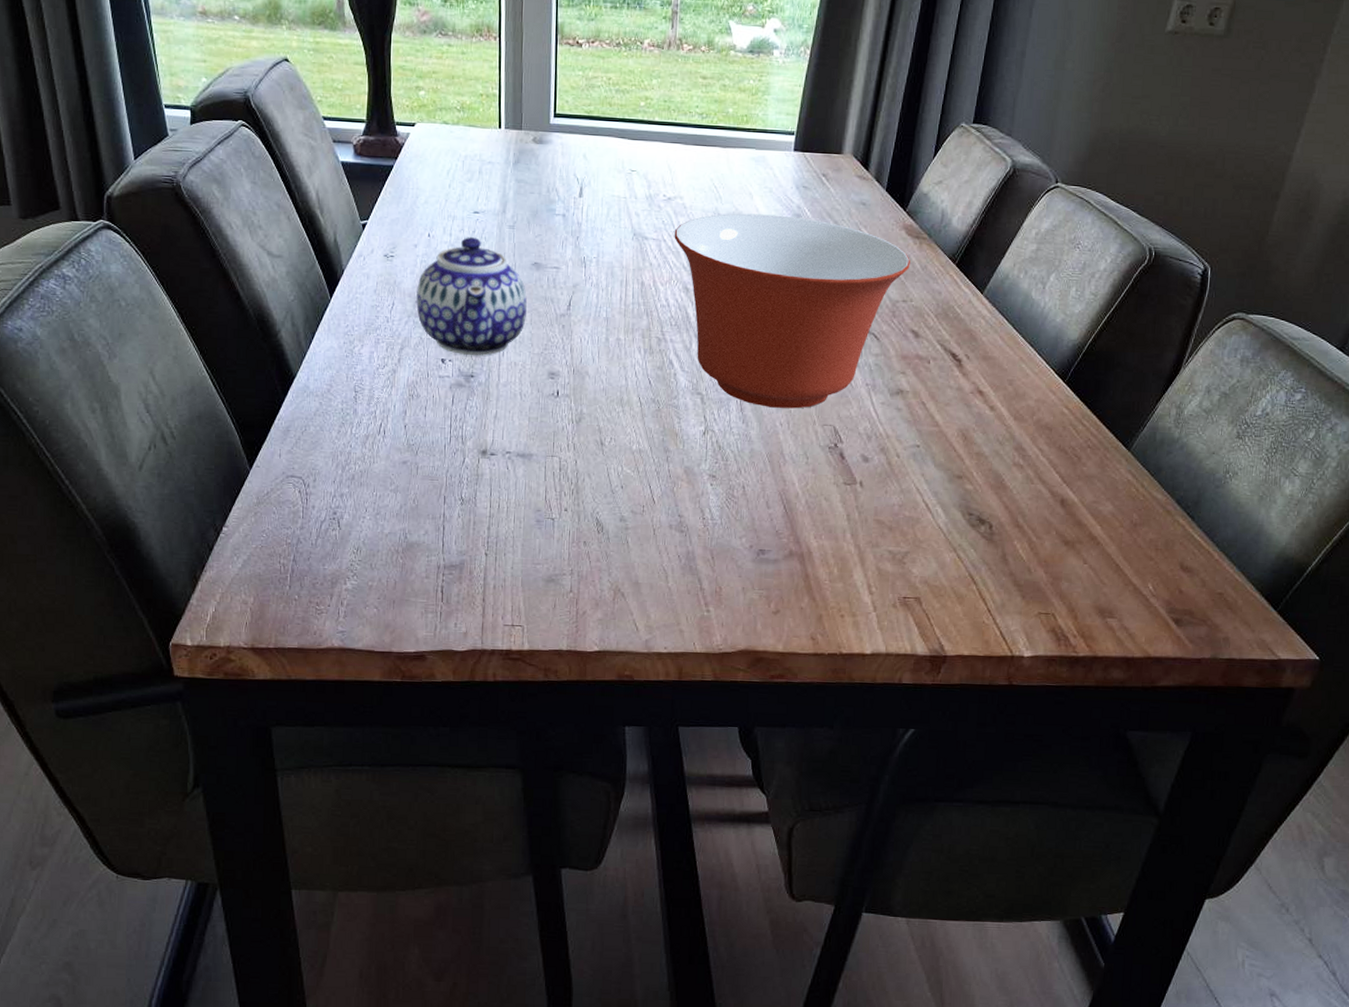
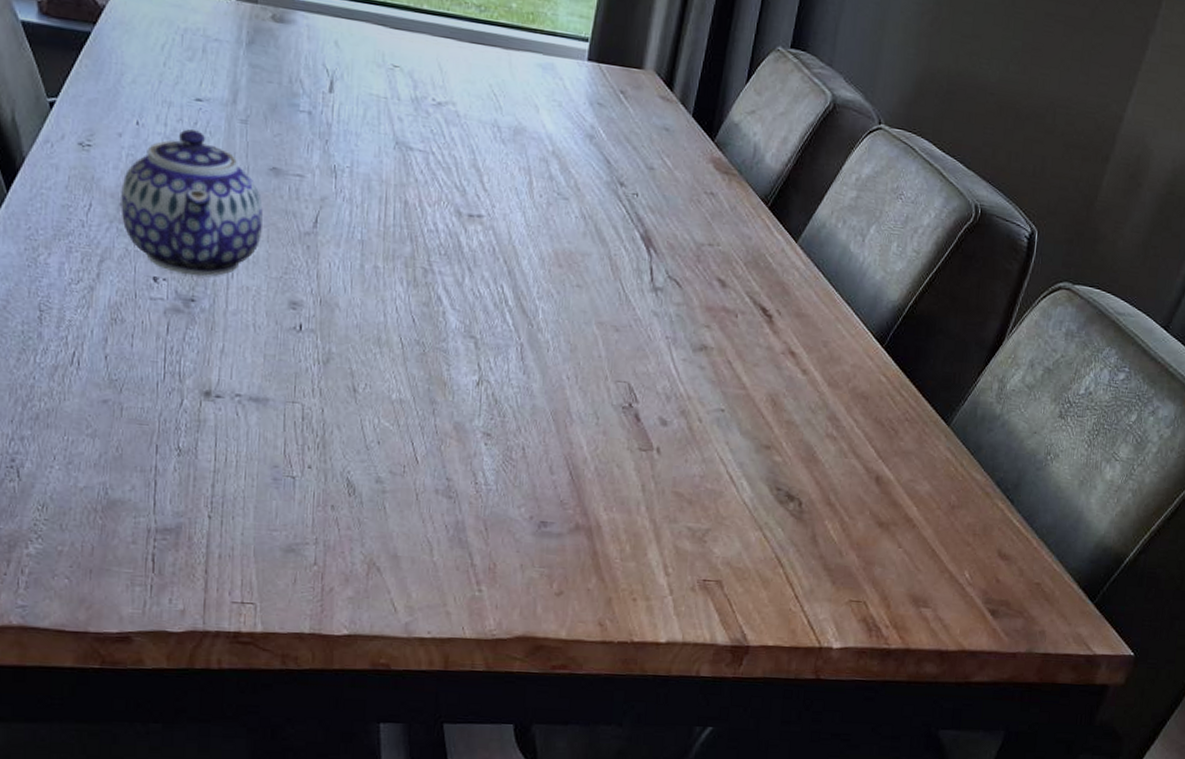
mixing bowl: present [674,213,910,409] -> none [445,127,718,361]

